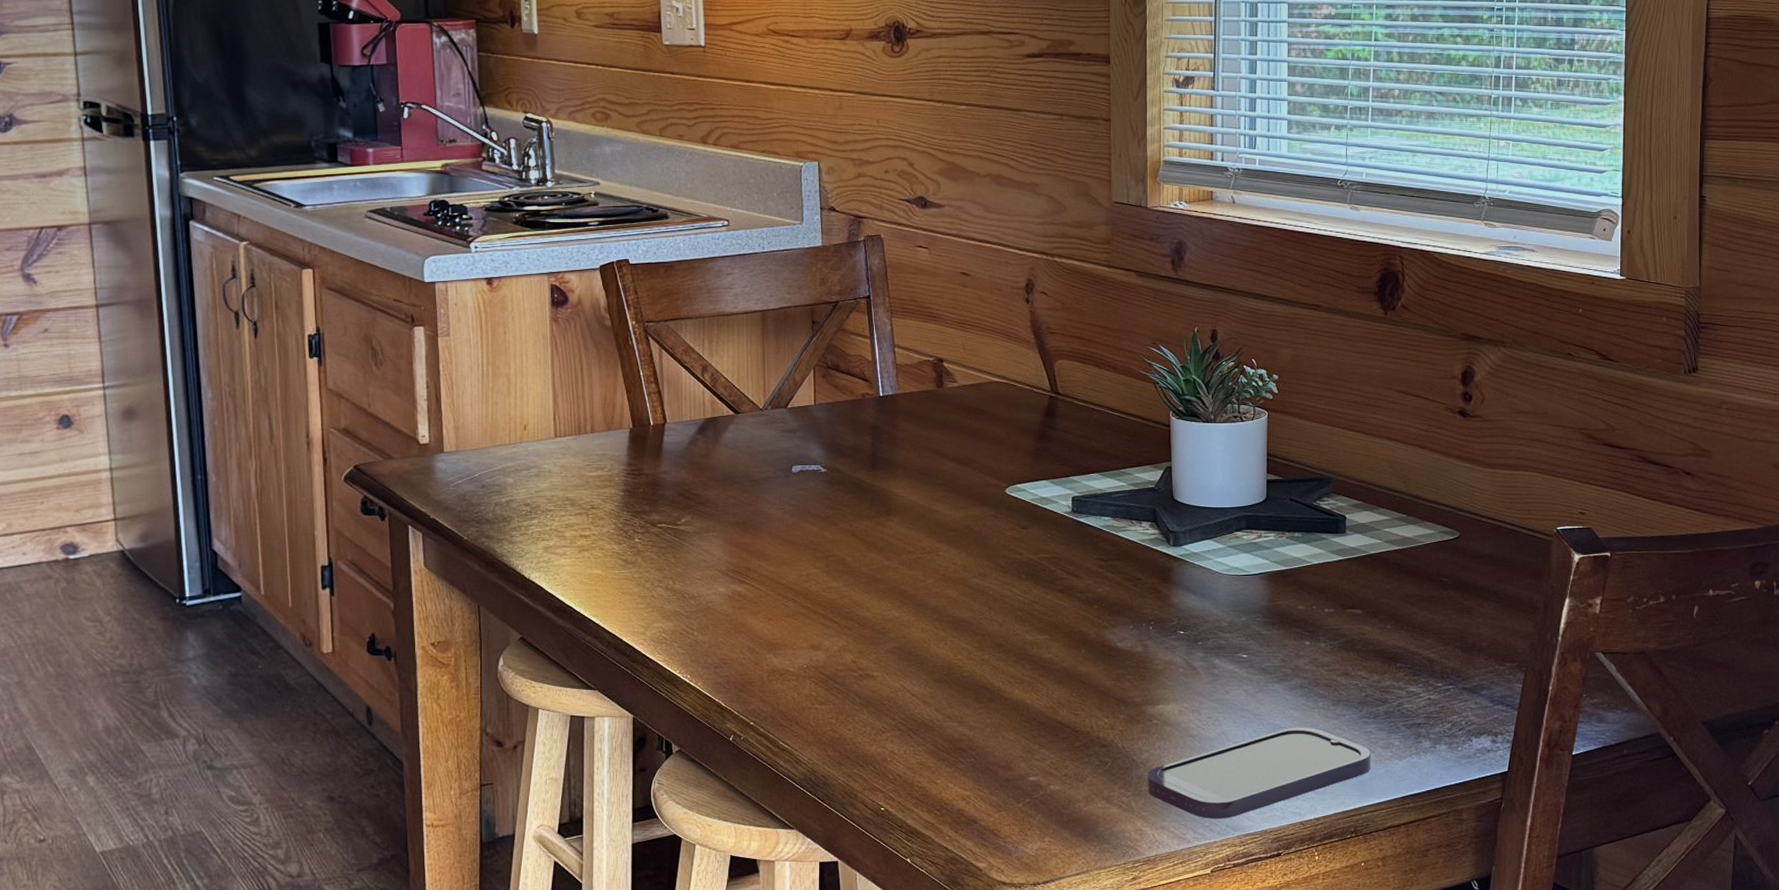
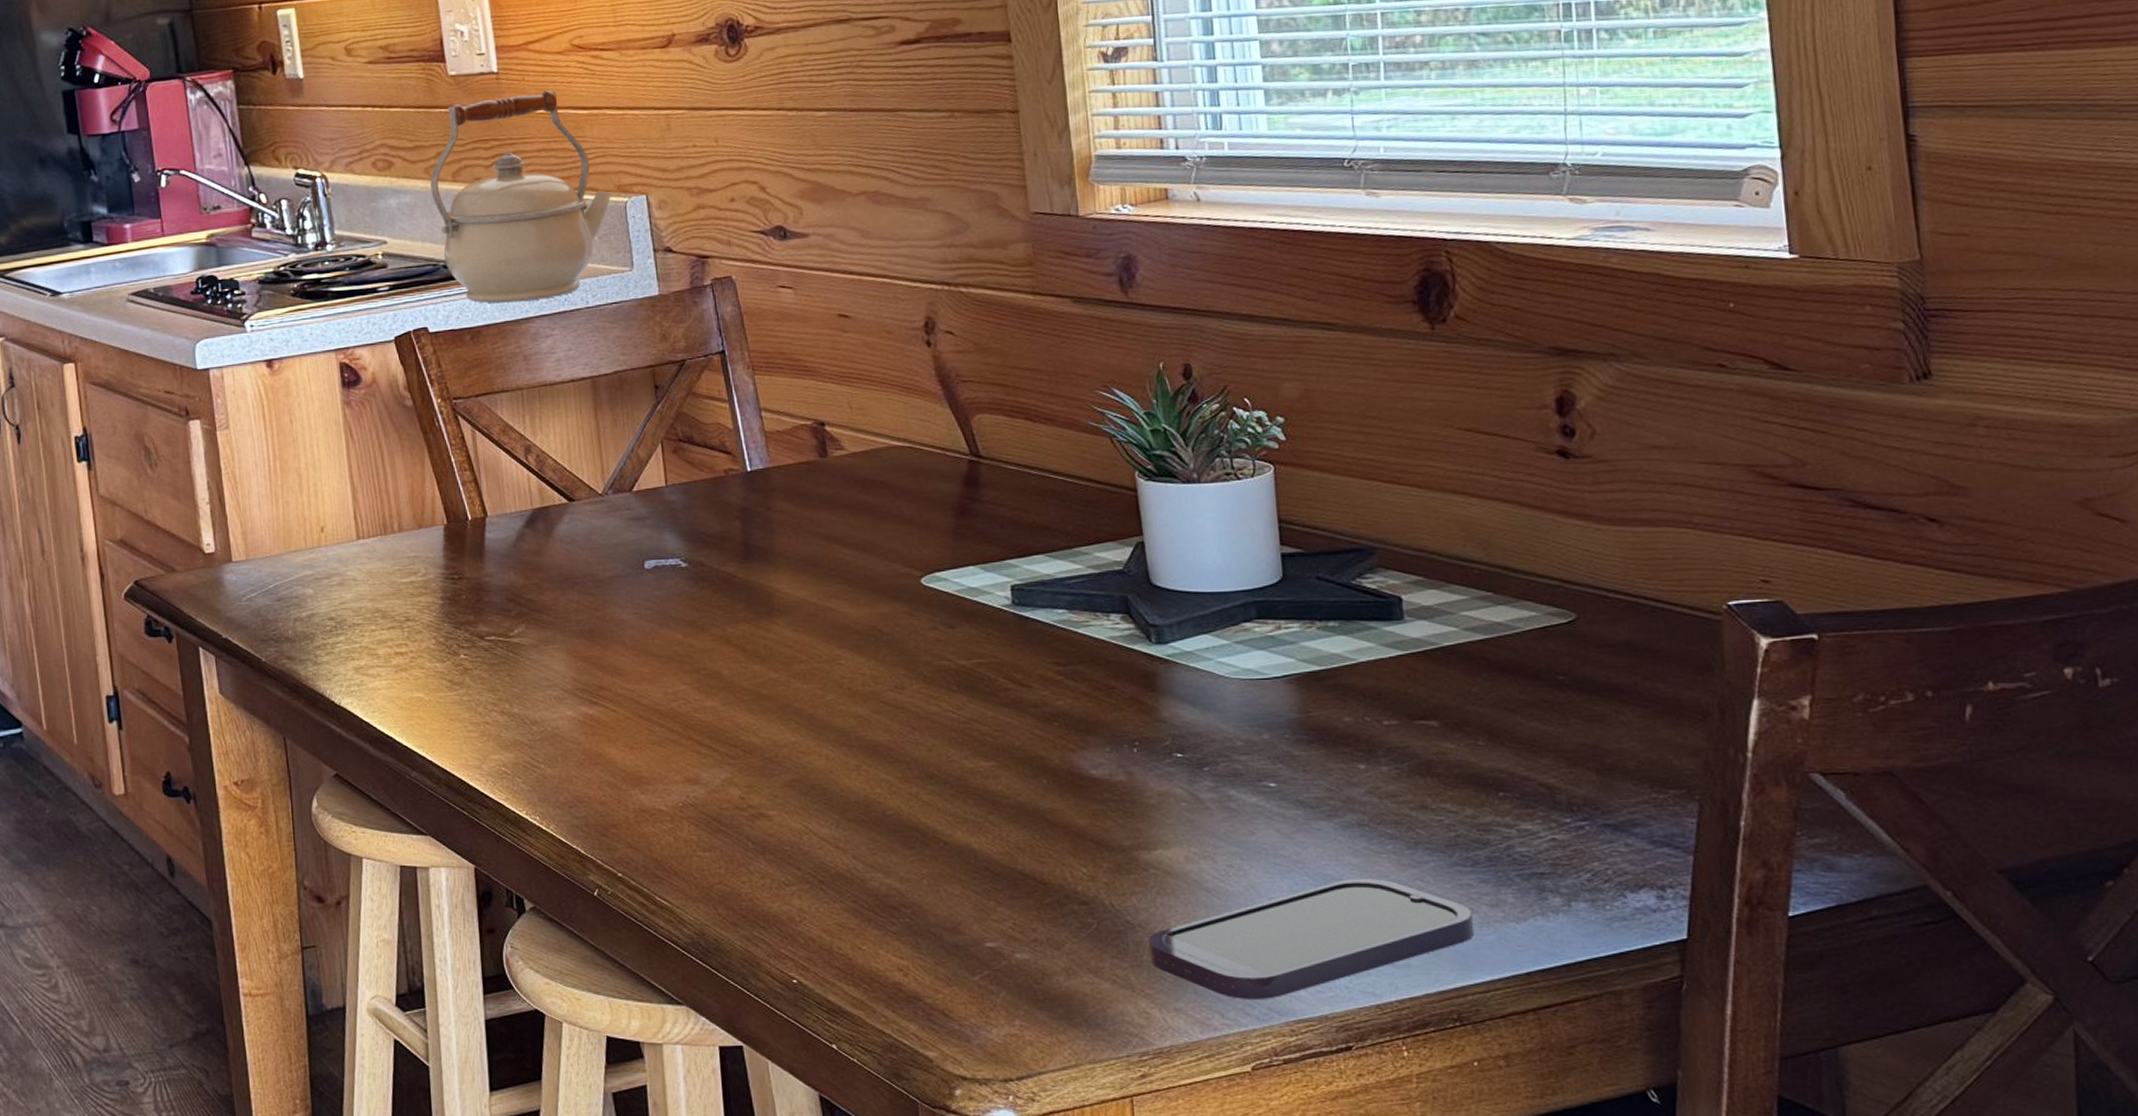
kettle: none [641,66,791,243] -> present [430,90,612,303]

